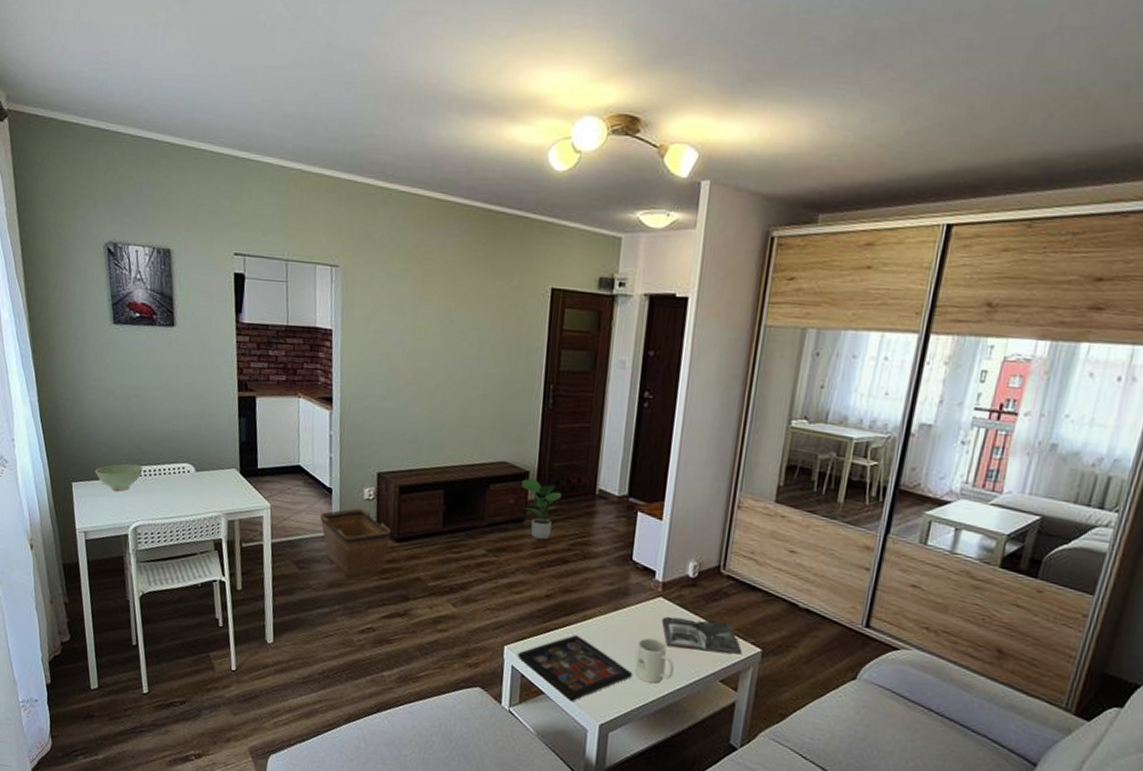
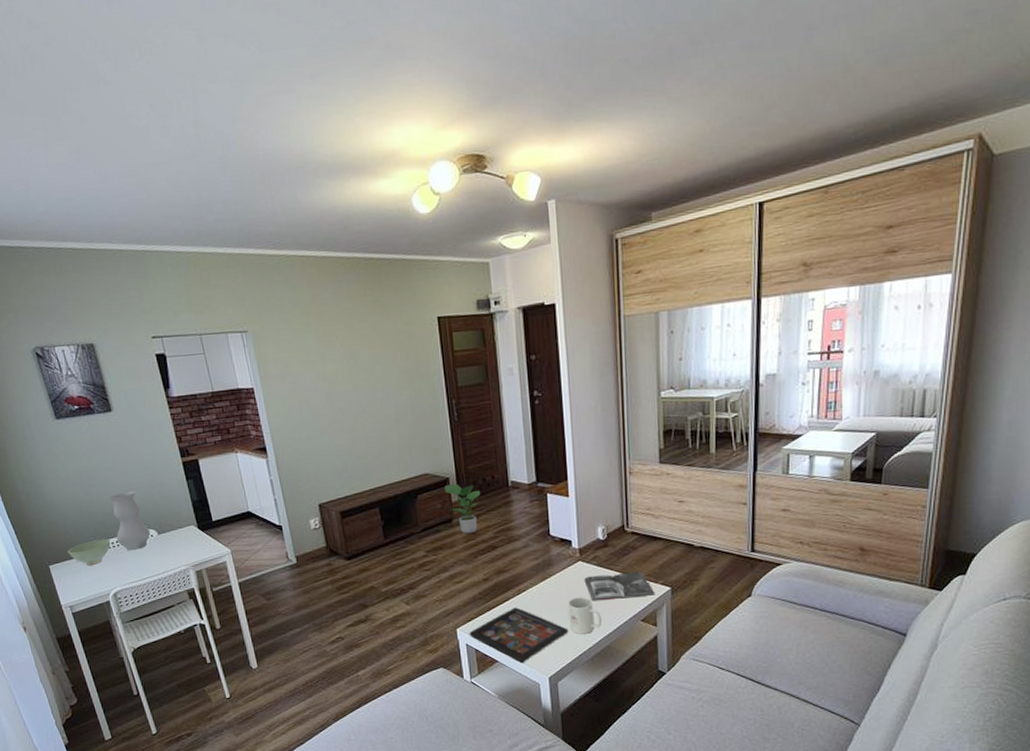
vase: none [149,416,188,484] -> present [106,490,151,551]
bicycle basket: present [320,508,392,578] -> none [276,538,341,598]

